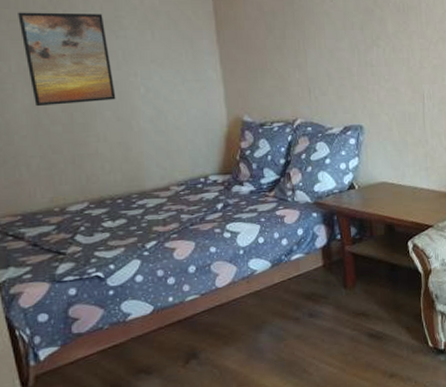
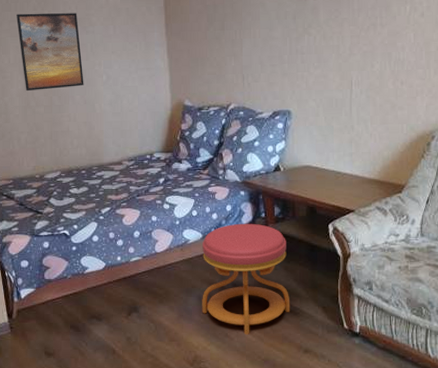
stool: none [272,246,373,367] -> present [202,223,291,334]

